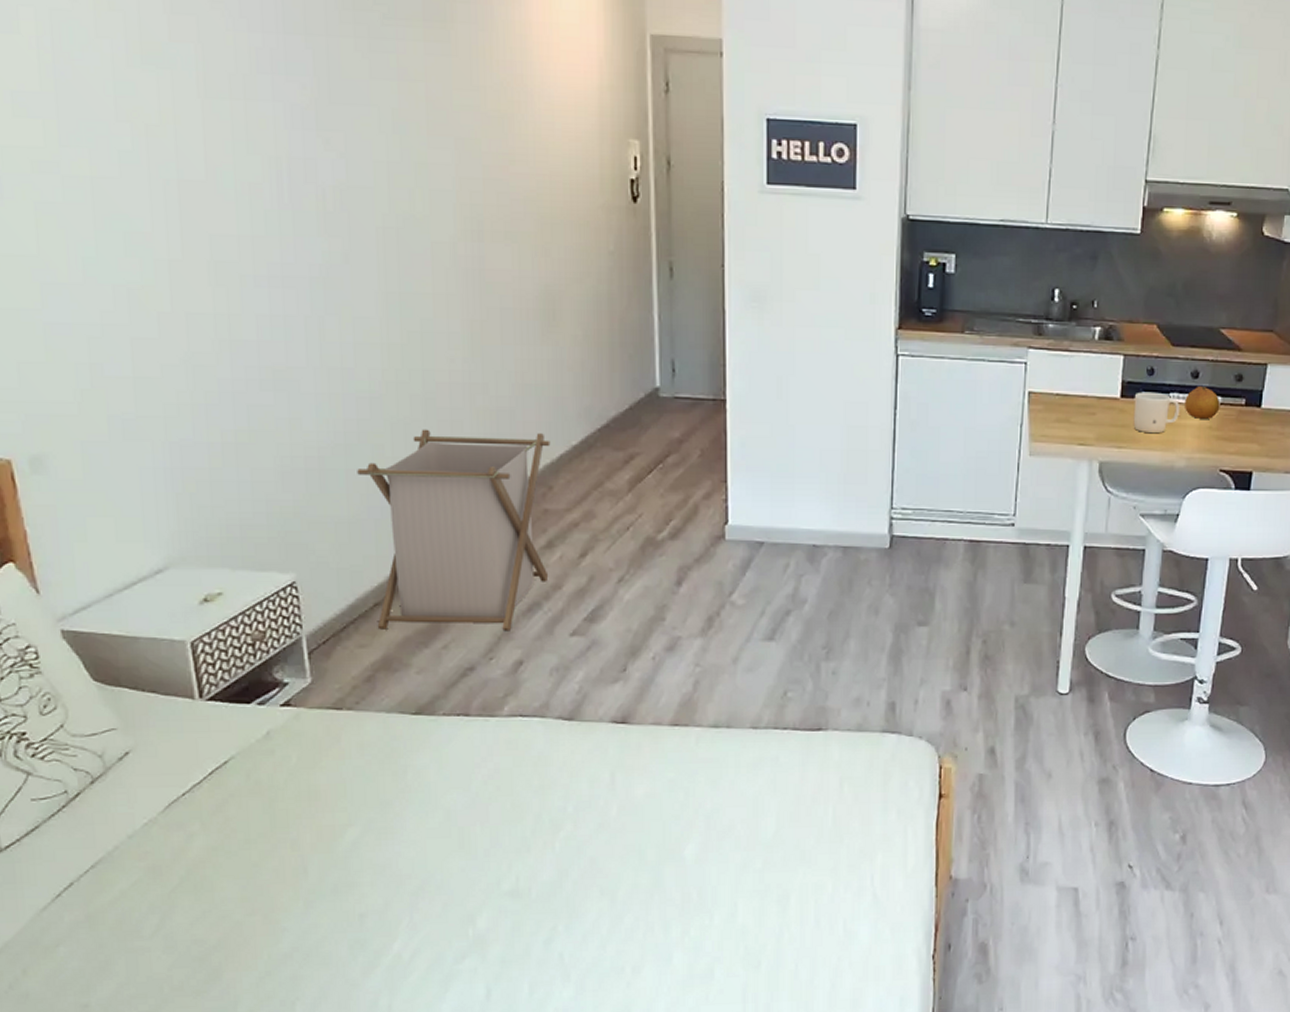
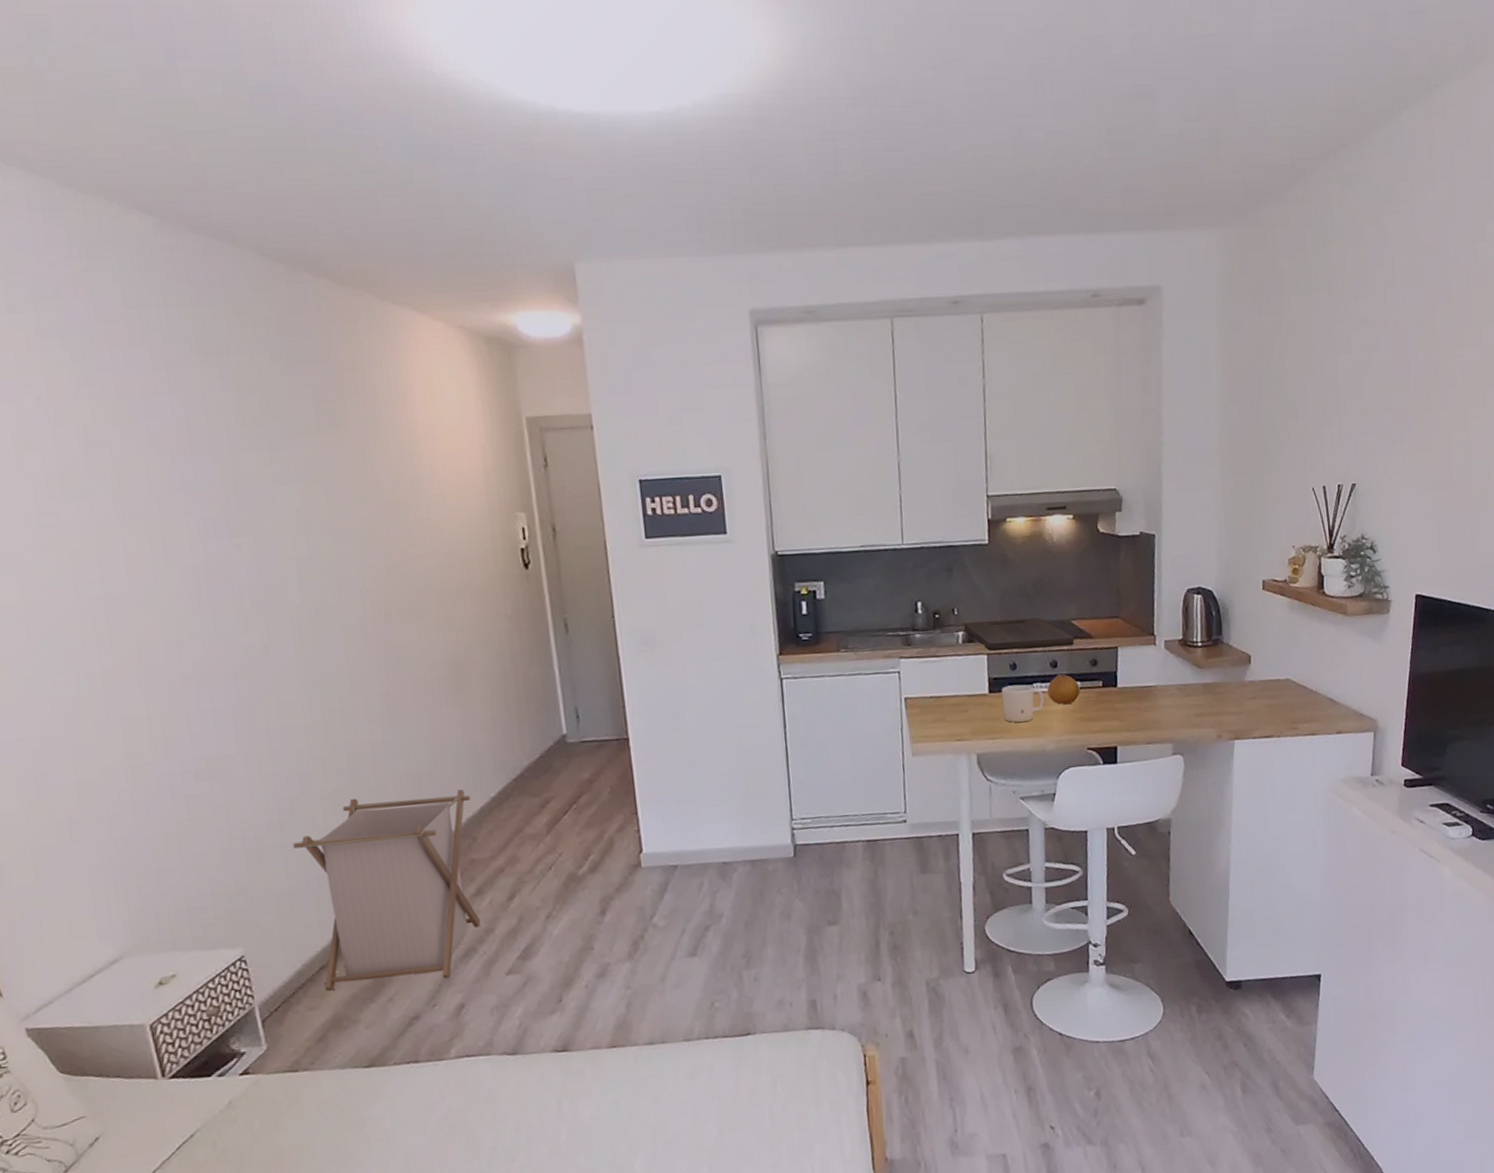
cutting board: none [1102,317,1222,357] -> present [963,617,1075,651]

